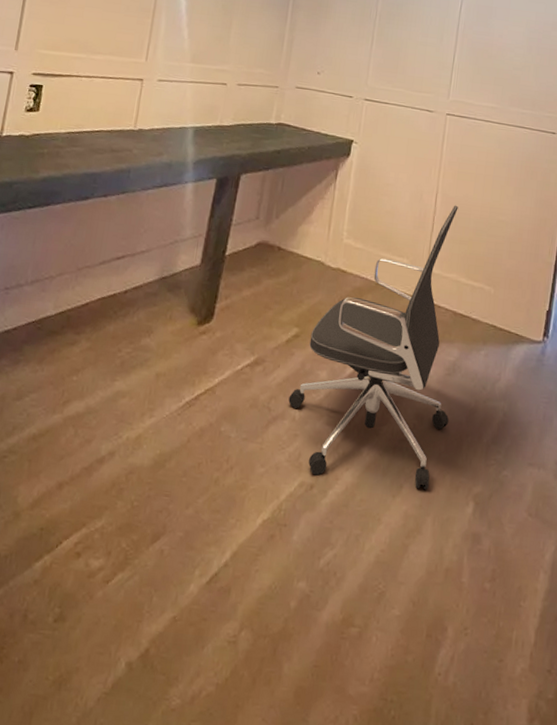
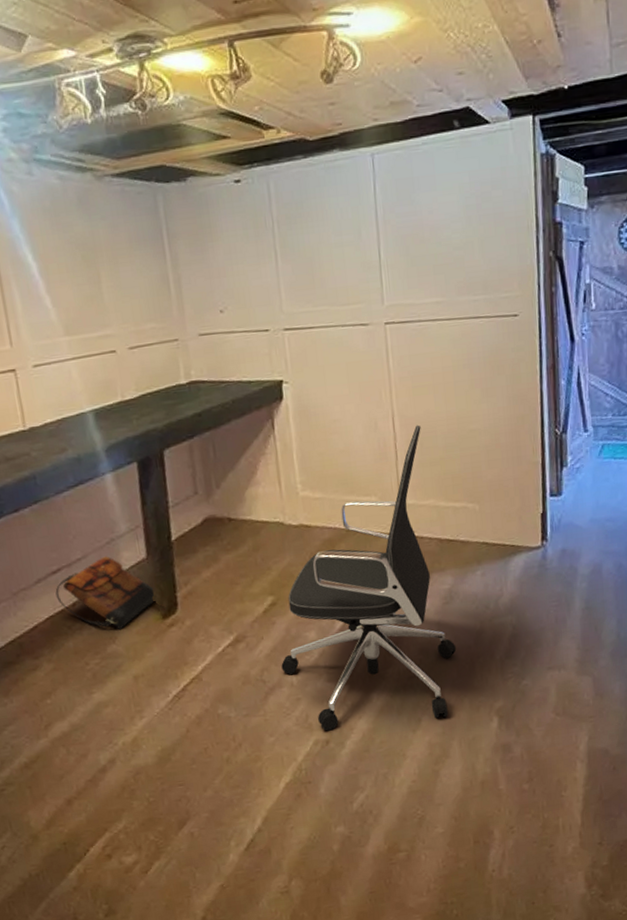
backpack: none [113,254,198,326] -> present [55,556,157,630]

